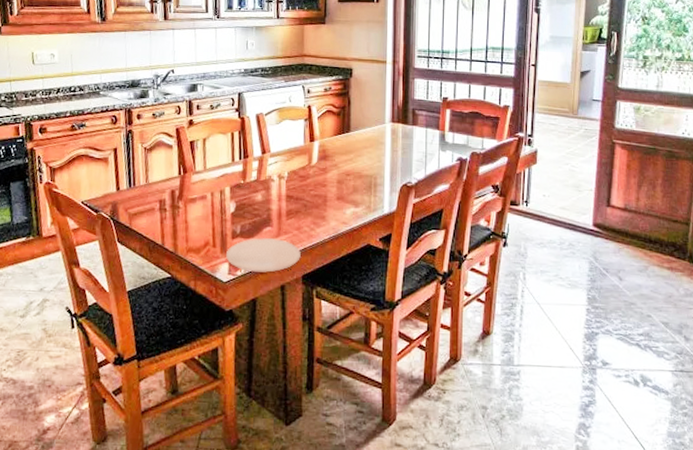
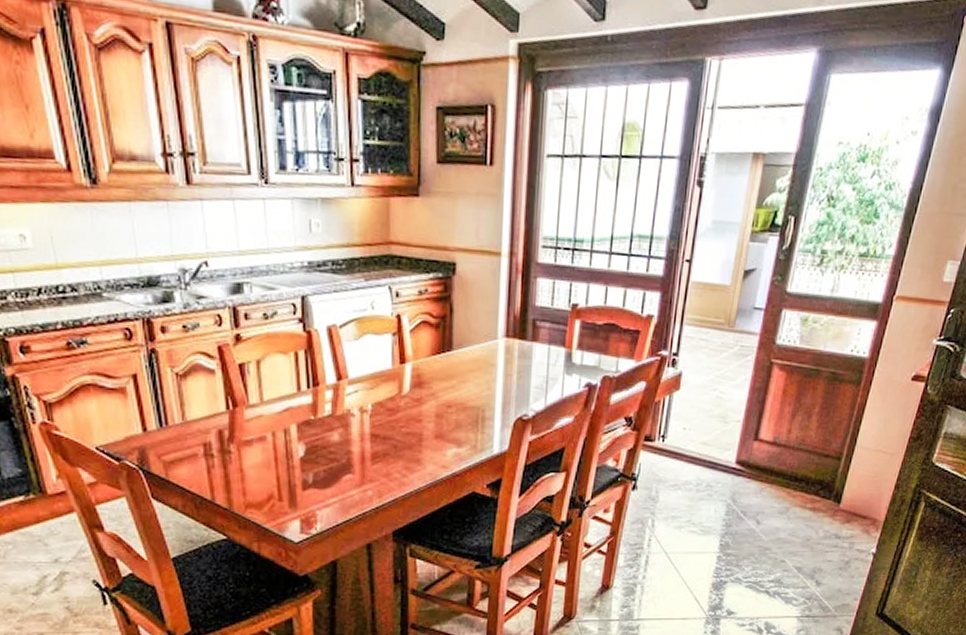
plate: present [226,237,302,273] -> none [296,486,392,530]

